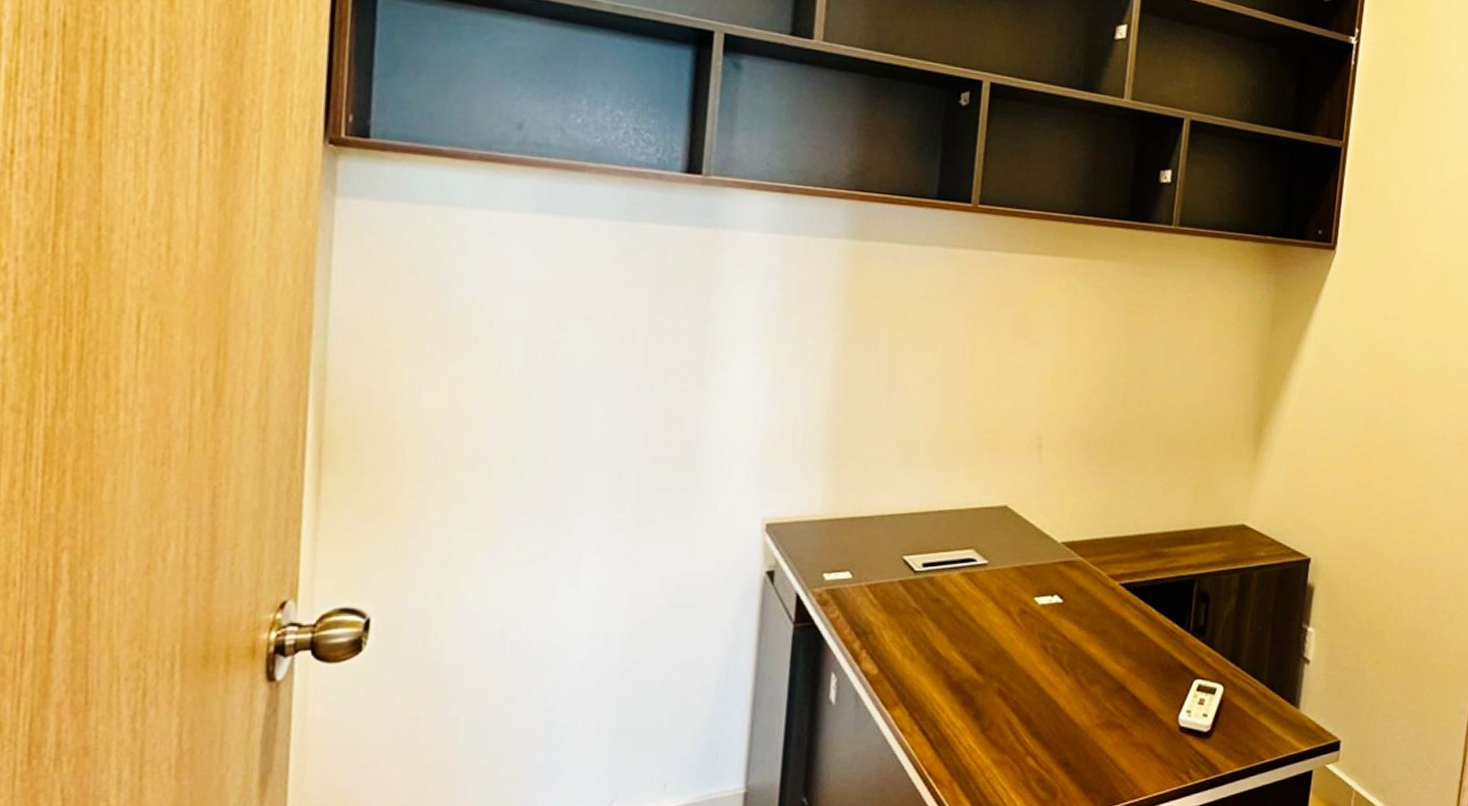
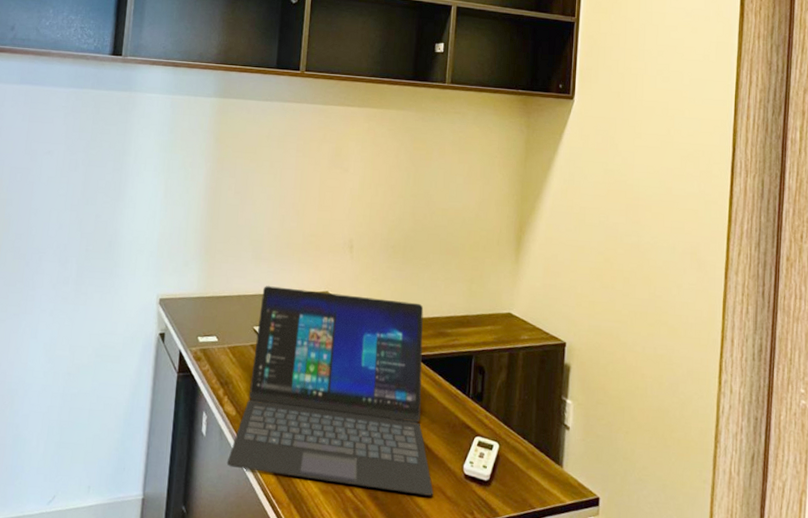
laptop: none [865,501,1140,756] -> present [226,286,433,496]

